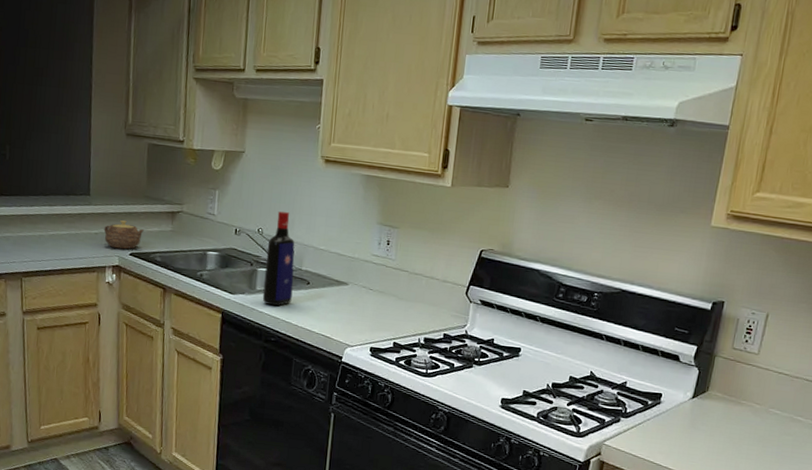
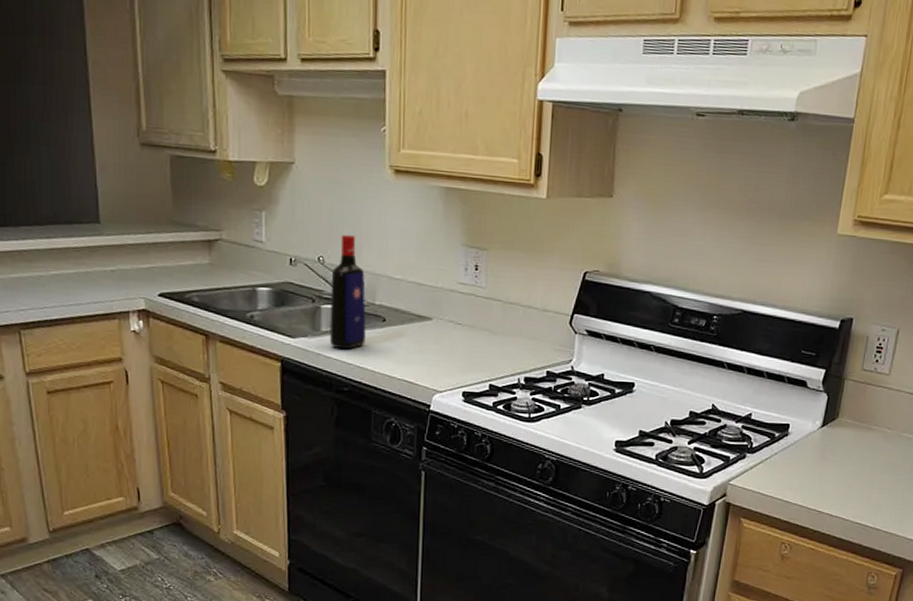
teapot: present [104,220,145,249] -> none [122,253,176,289]

